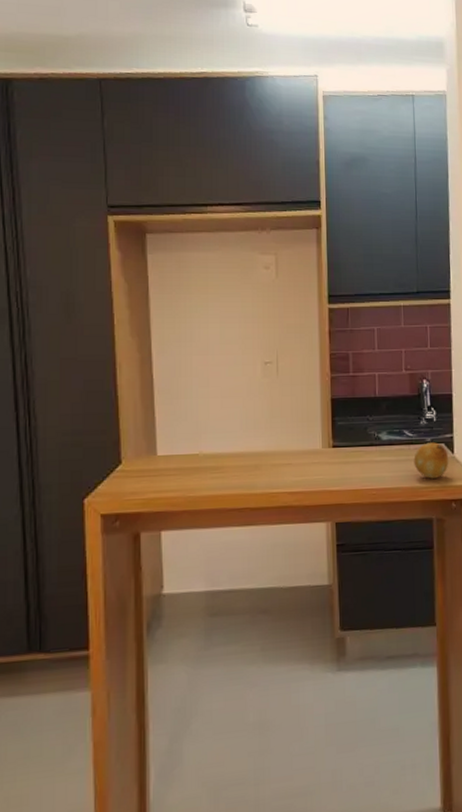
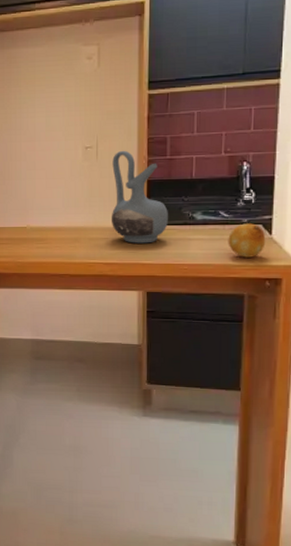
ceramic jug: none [294,366,354,469] -> present [111,150,168,244]

